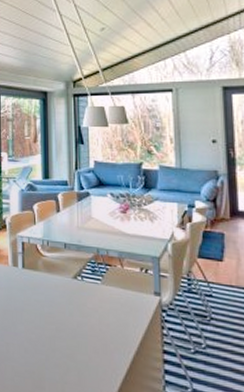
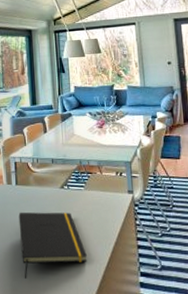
notepad: none [24,299,101,376] -> present [18,212,87,279]

